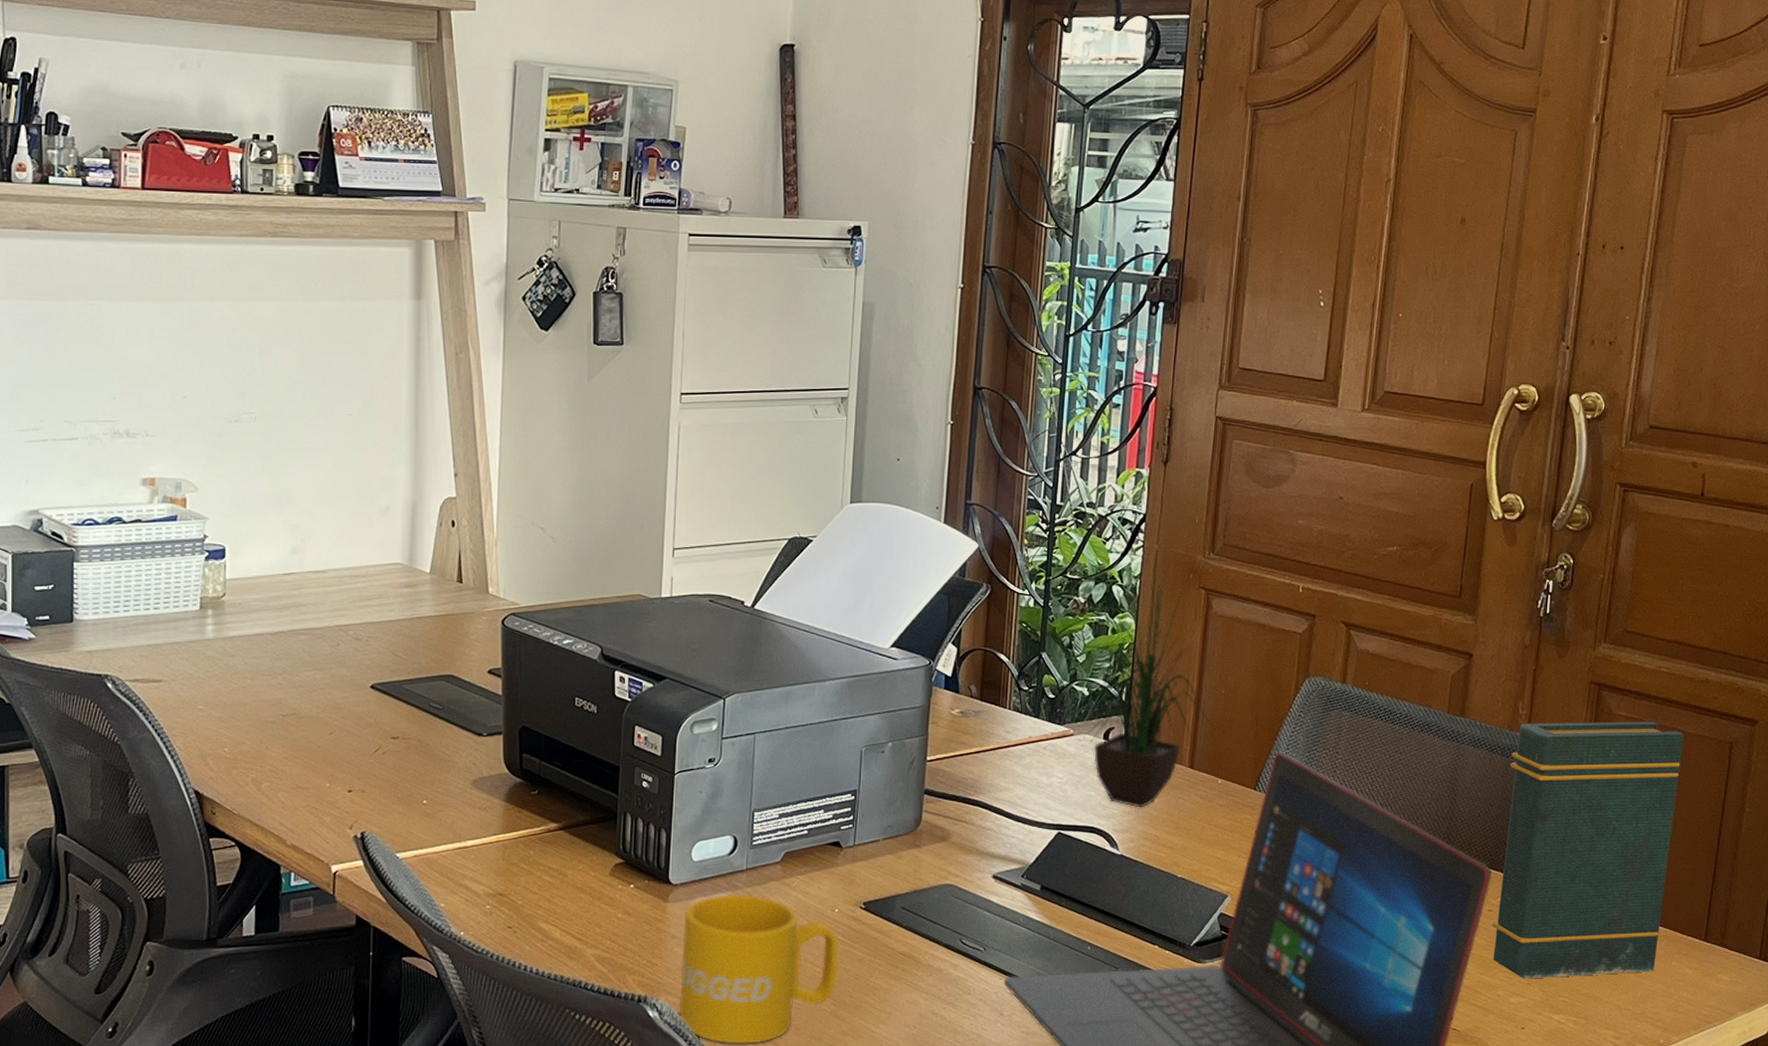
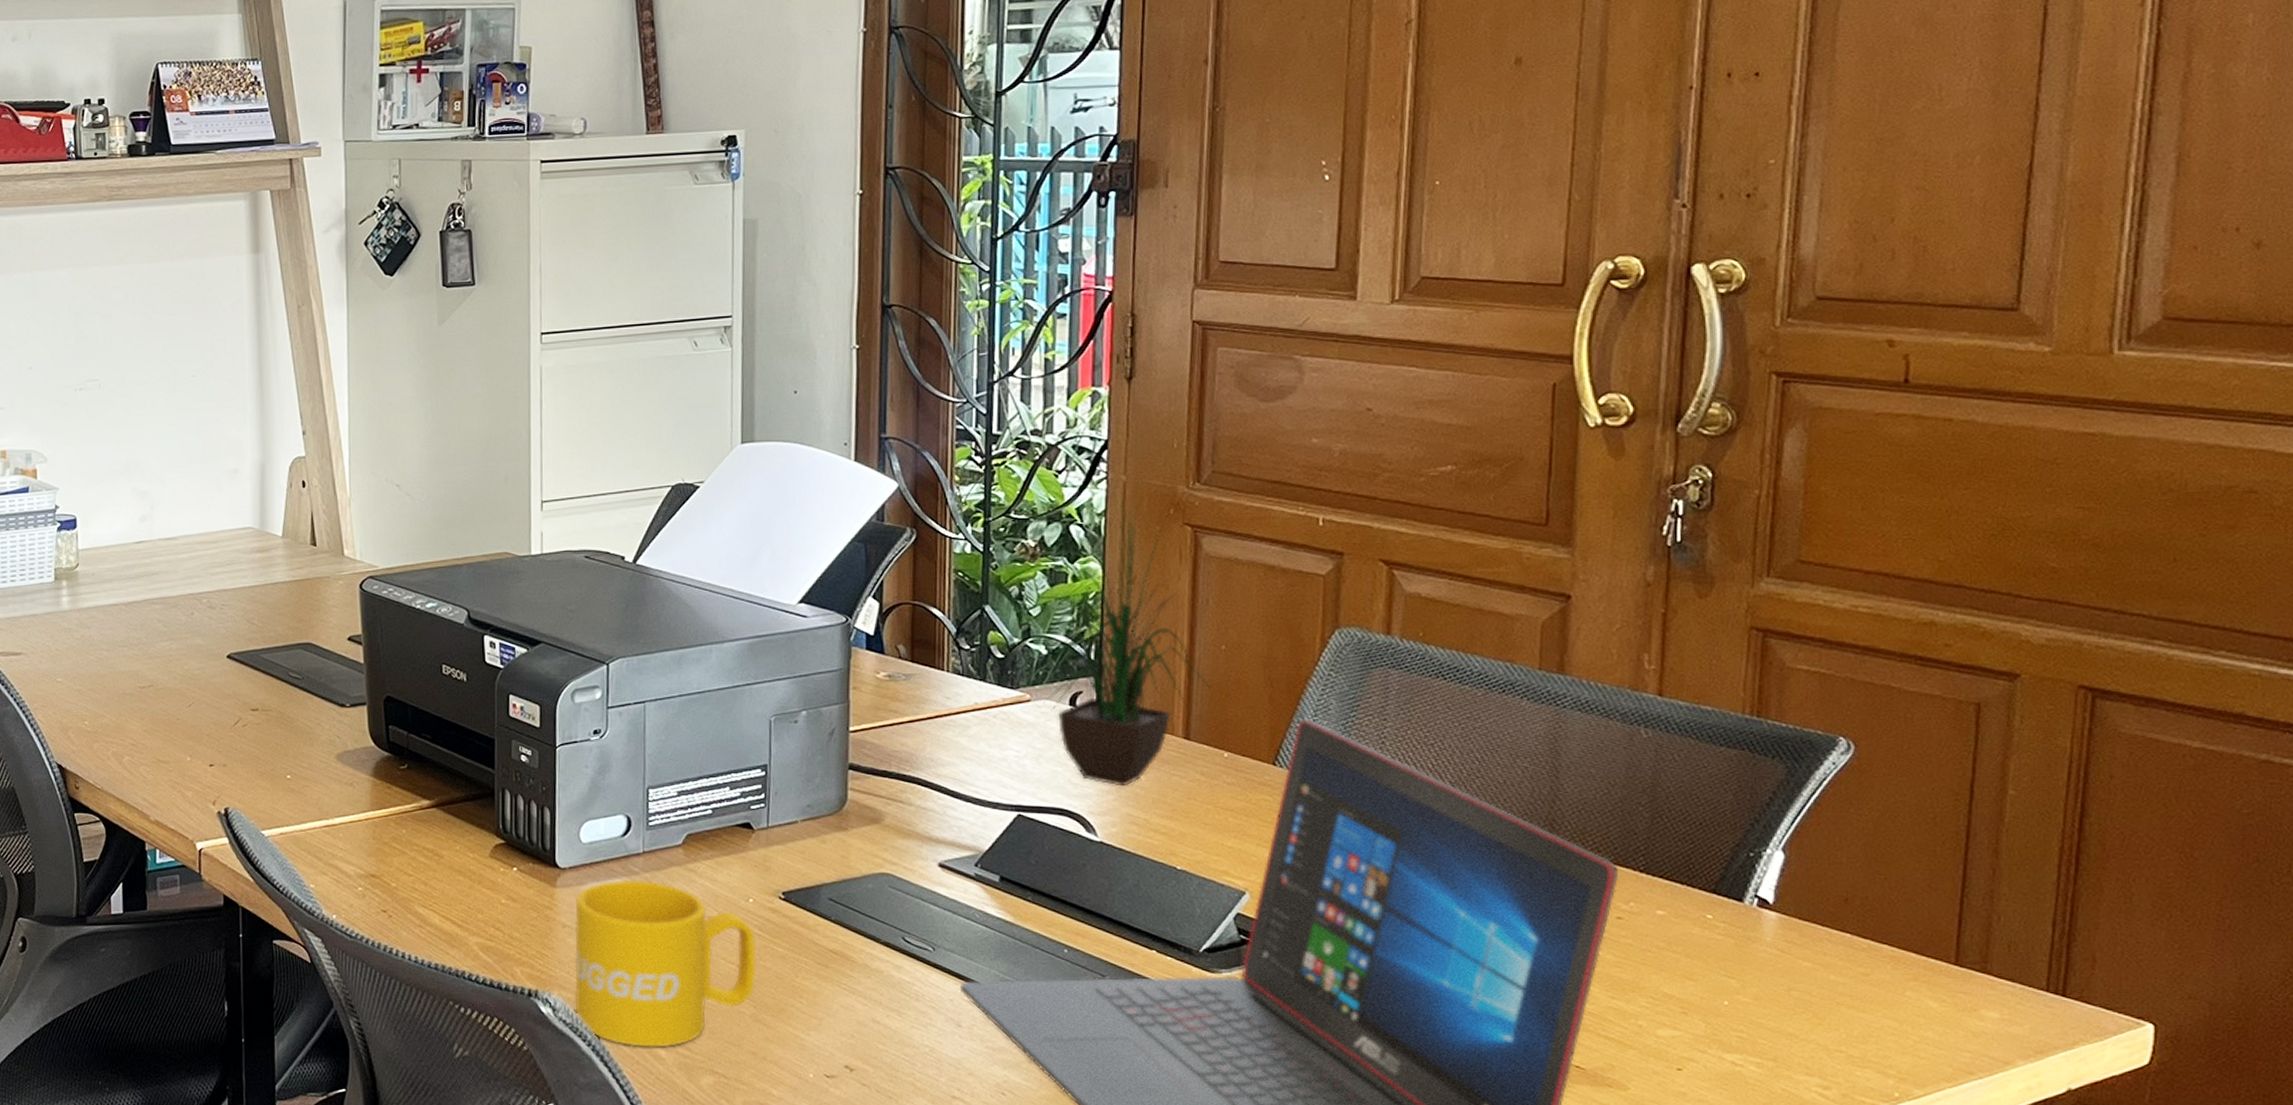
book: present [1492,721,1684,979] -> none [1623,676,1901,1007]

